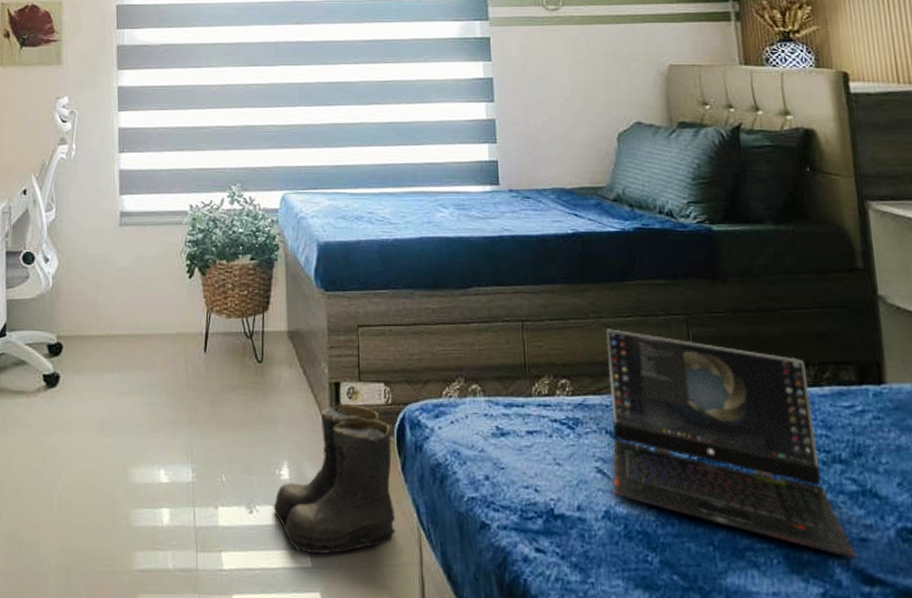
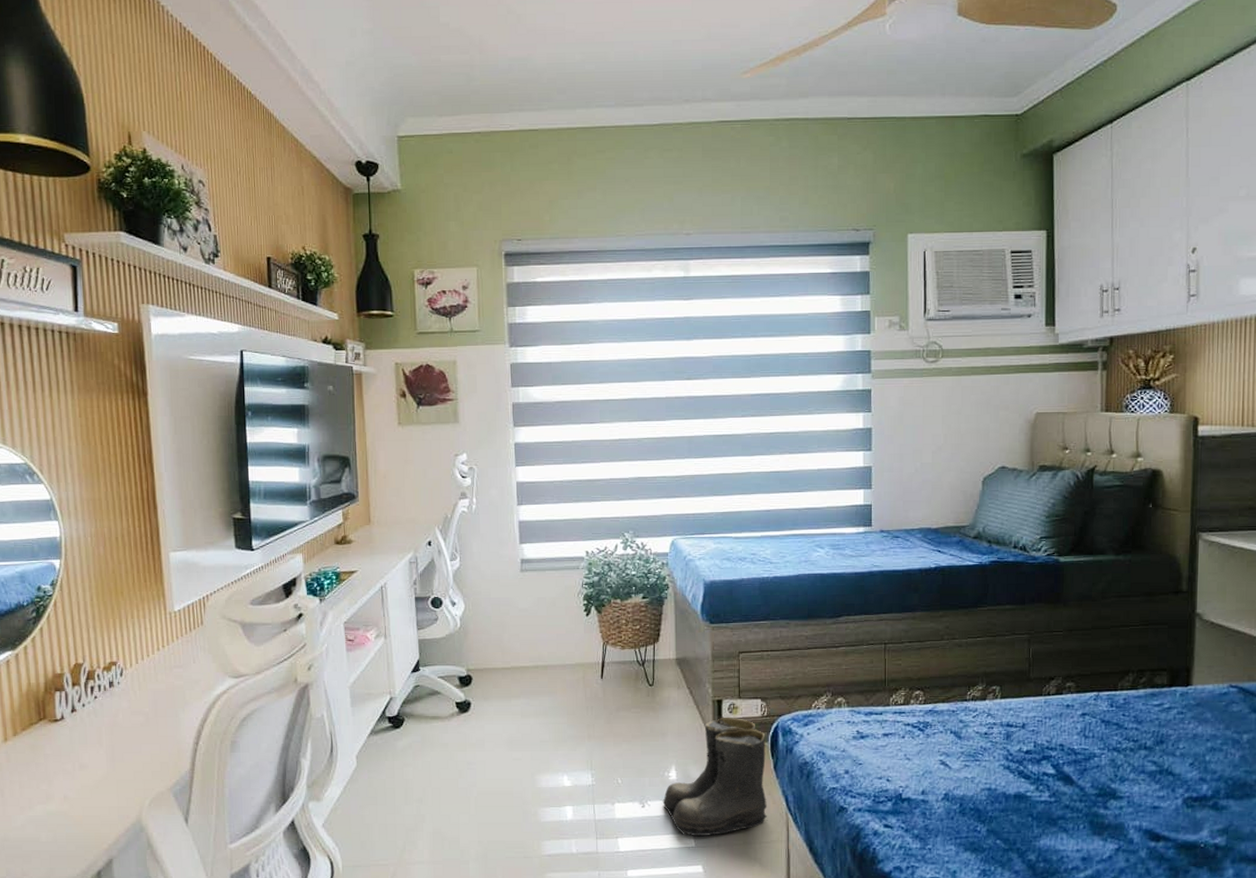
laptop computer: present [606,328,855,559] -> none [953,648,1147,822]

